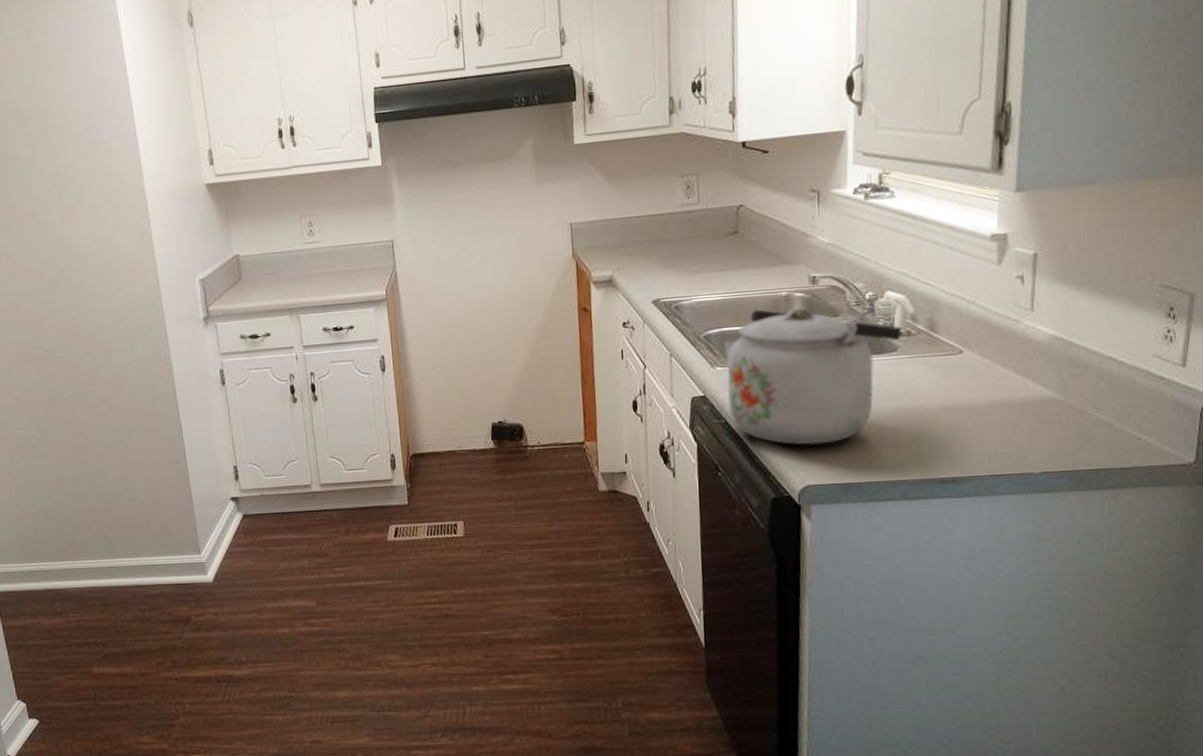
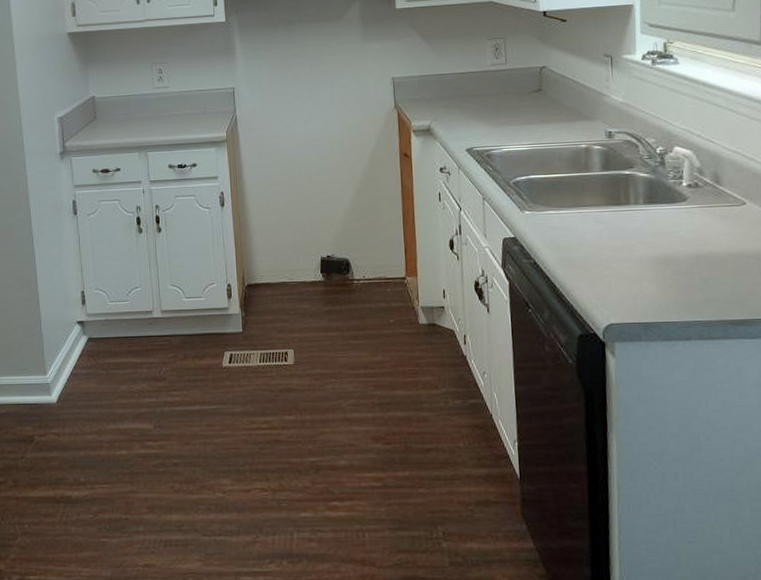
kettle: present [724,306,903,446] -> none [531,158,691,286]

